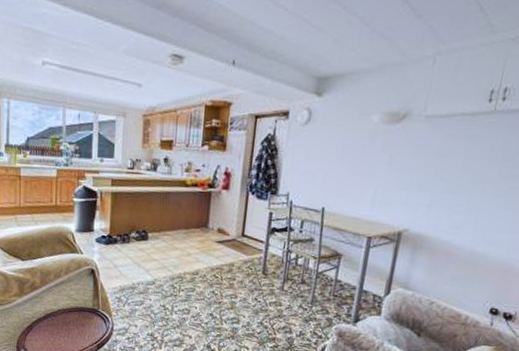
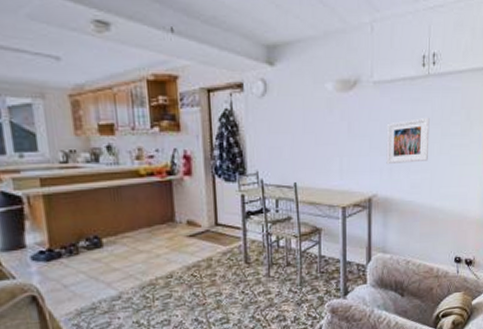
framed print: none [425,155,487,202] -> present [386,117,430,165]

